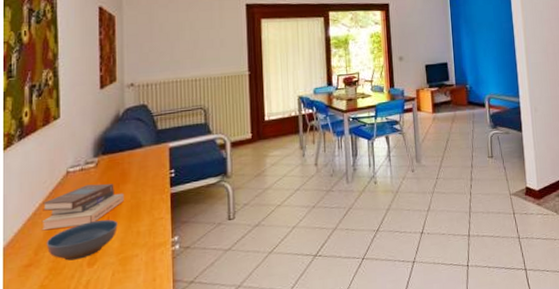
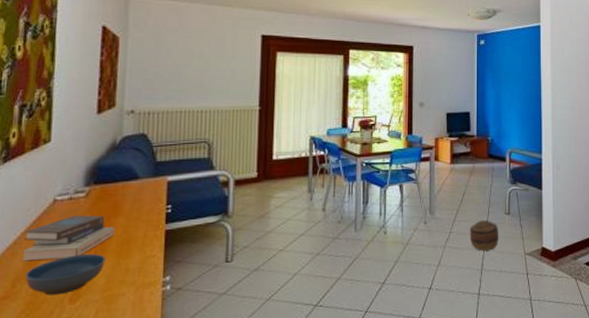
basket: none [455,164,484,194] -> present [469,220,498,251]

